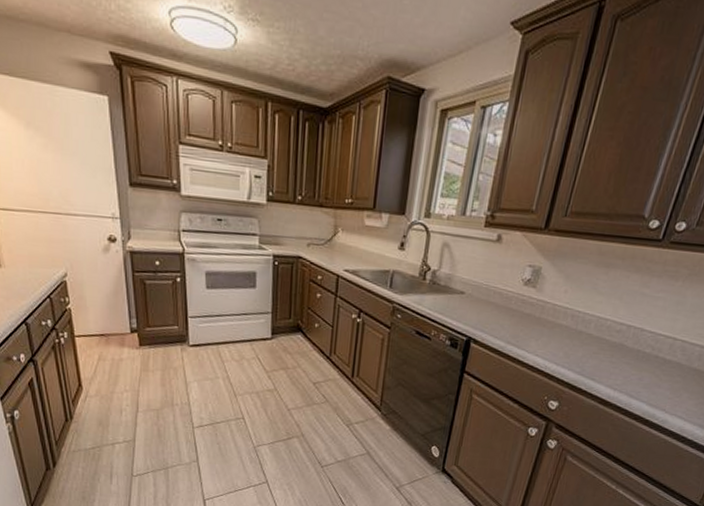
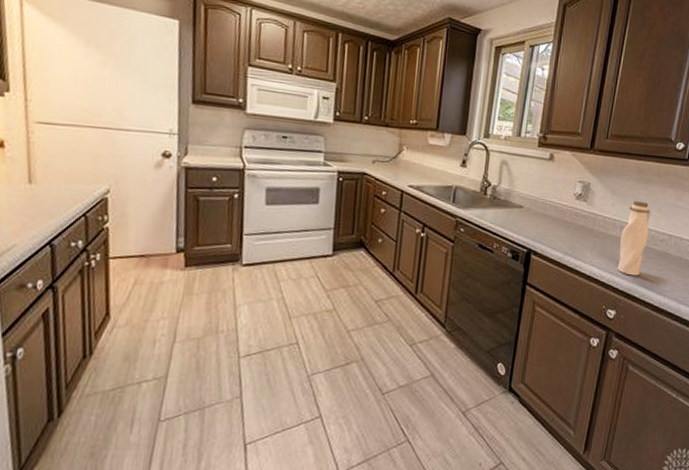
water bottle: none [564,286,610,368] -> present [617,200,652,276]

